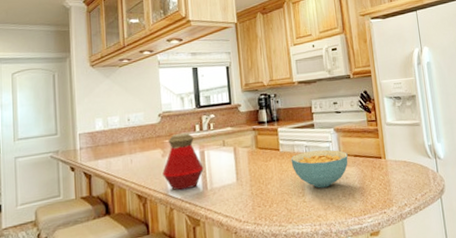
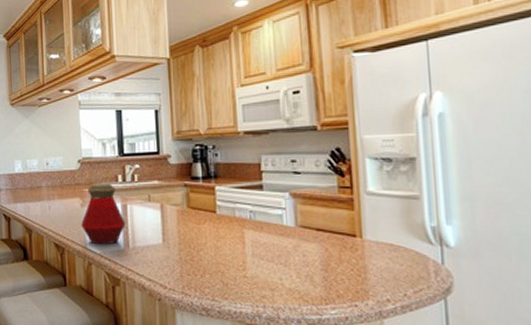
cereal bowl: present [291,149,348,188] -> none [230,218,307,264]

